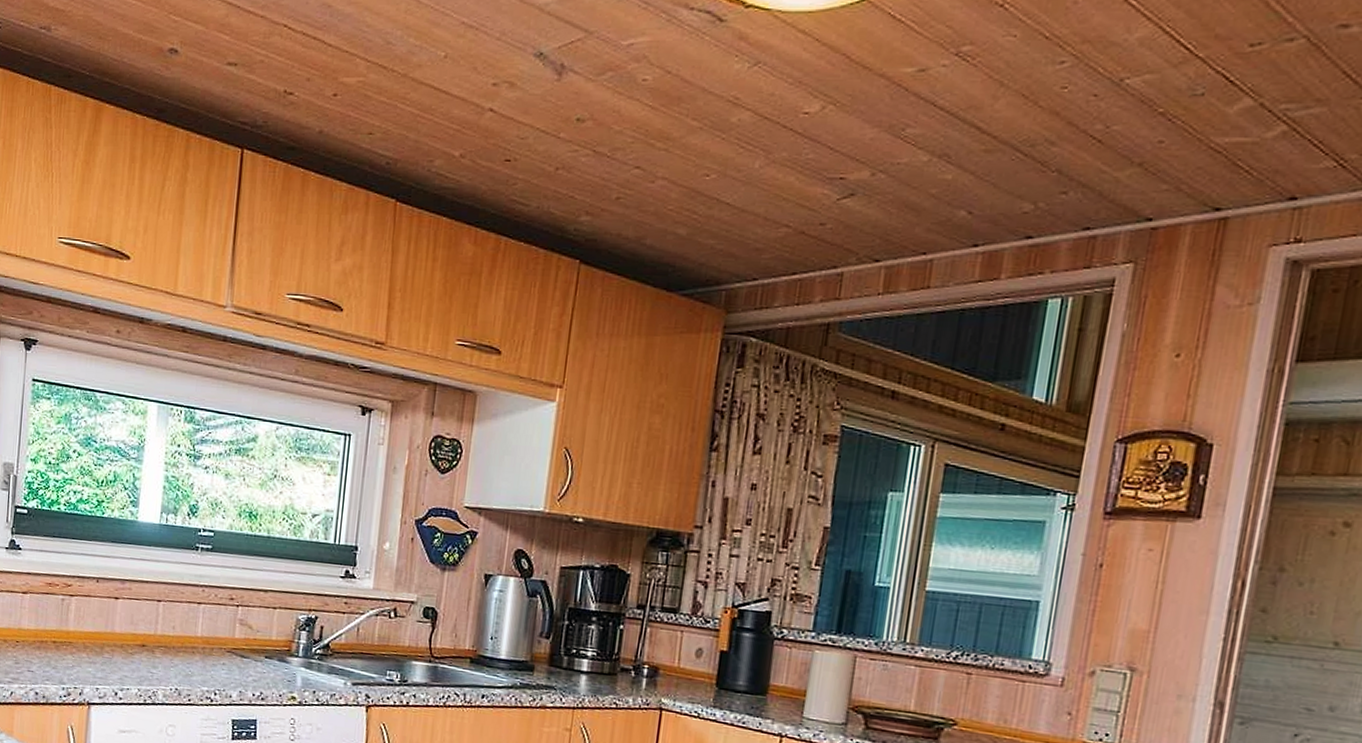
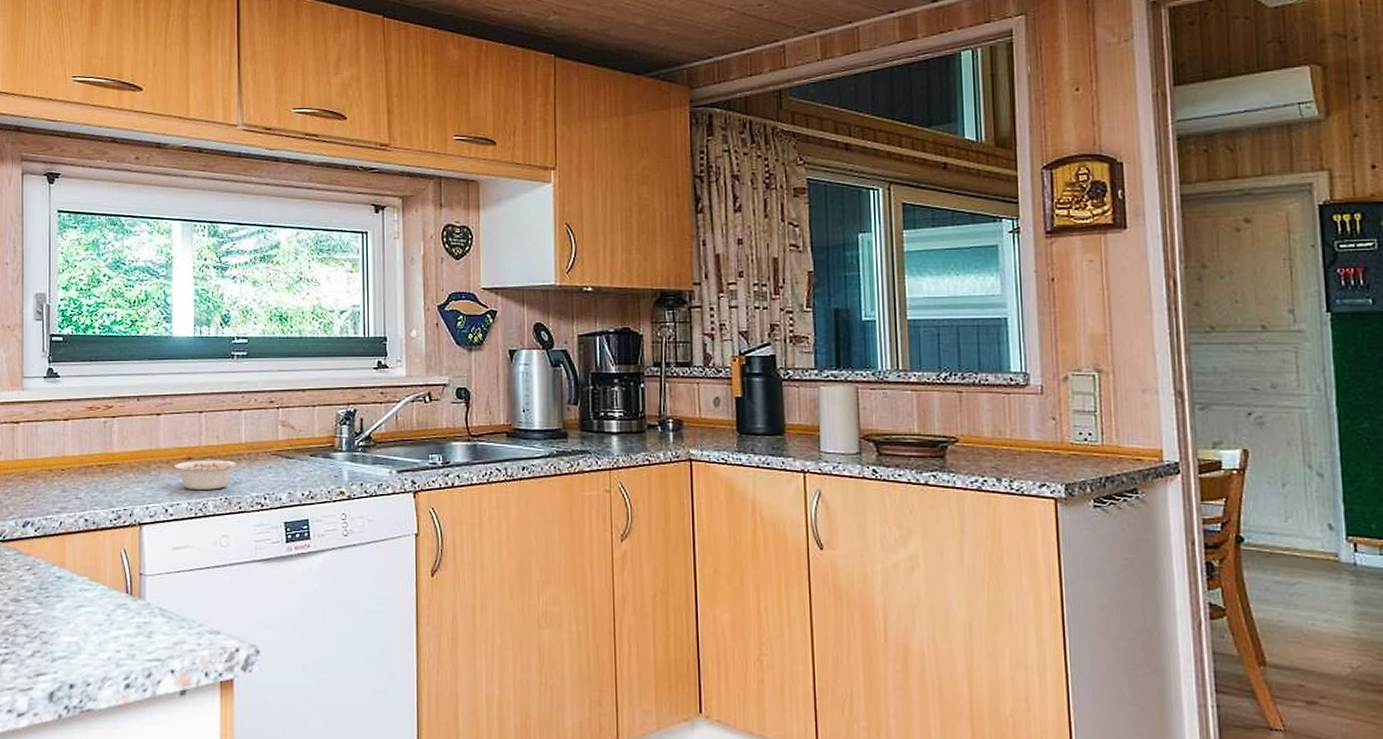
legume: none [127,648,194,679] -> present [174,460,240,490]

